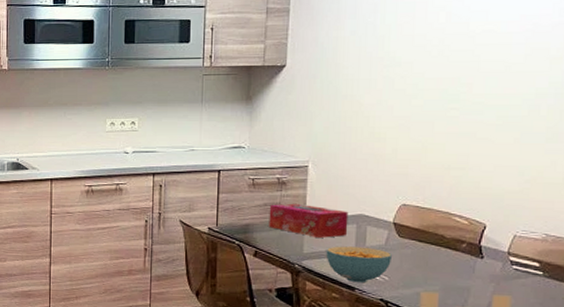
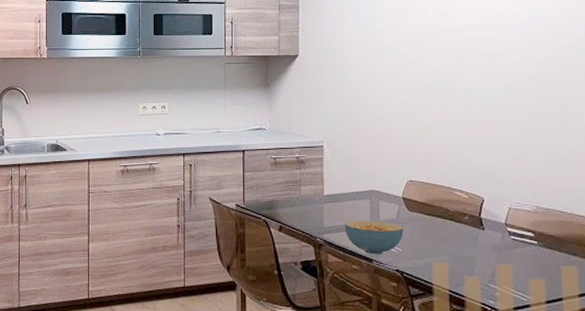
tissue box: present [269,203,349,238] -> none [291,180,363,212]

